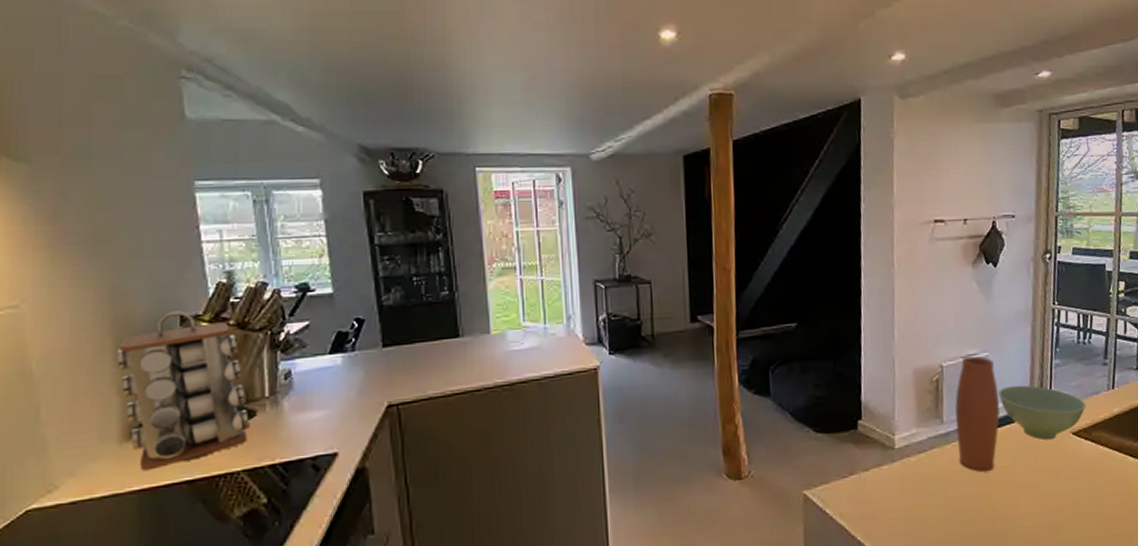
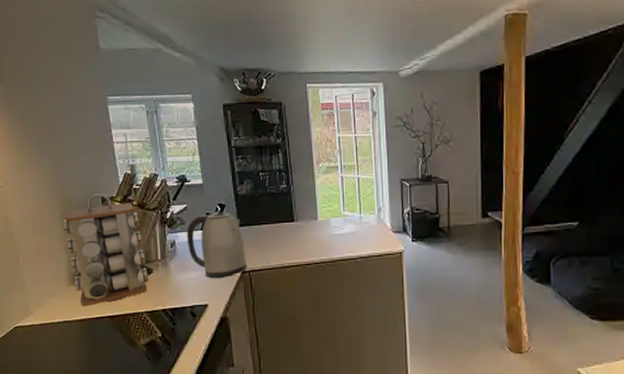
kettle: none [308,327,393,417] -> present [186,211,246,278]

